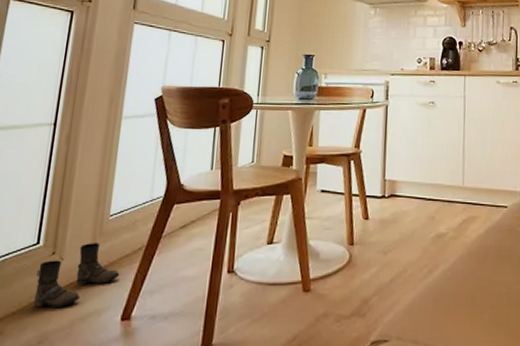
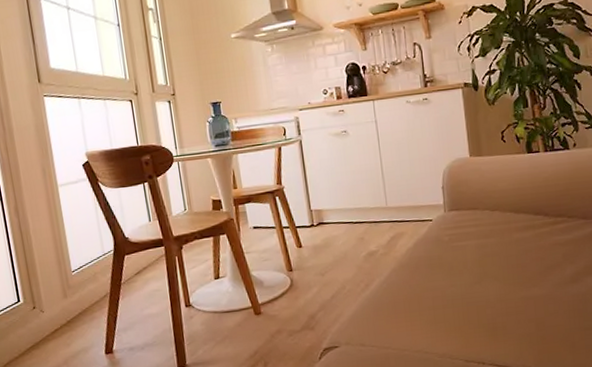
boots: present [34,242,120,307] -> none [25,294,94,351]

